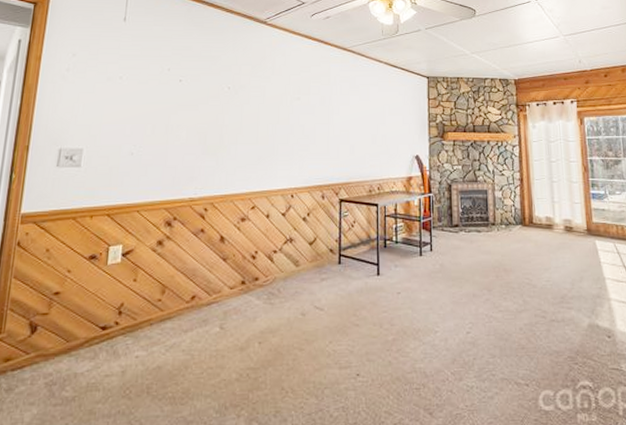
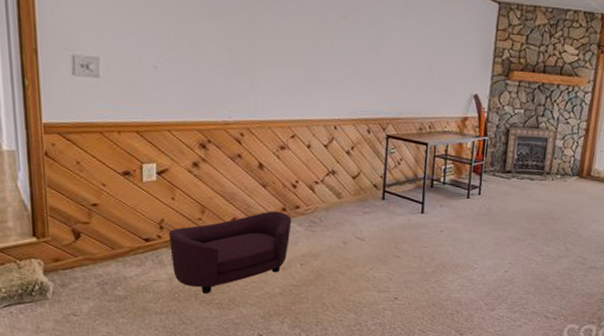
dog bed: none [126,285,251,386] -> present [168,211,292,293]

